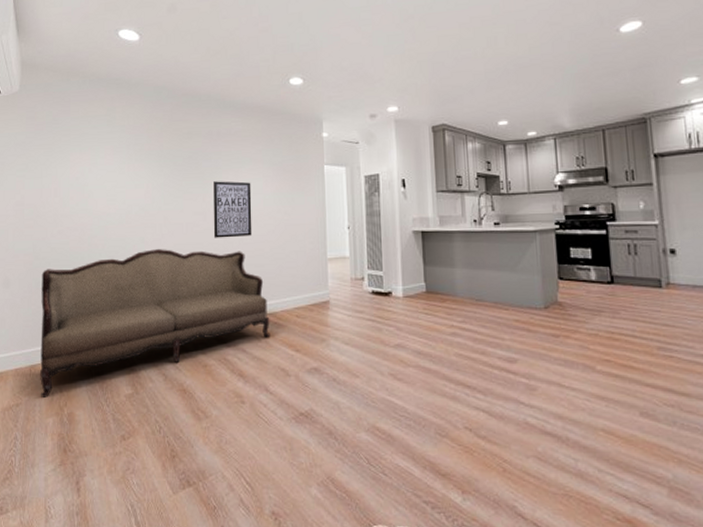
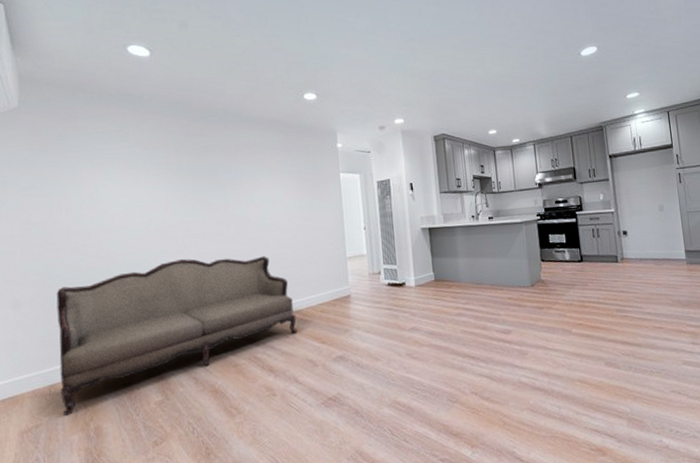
wall art: present [213,181,252,238] -> none [235,191,275,246]

